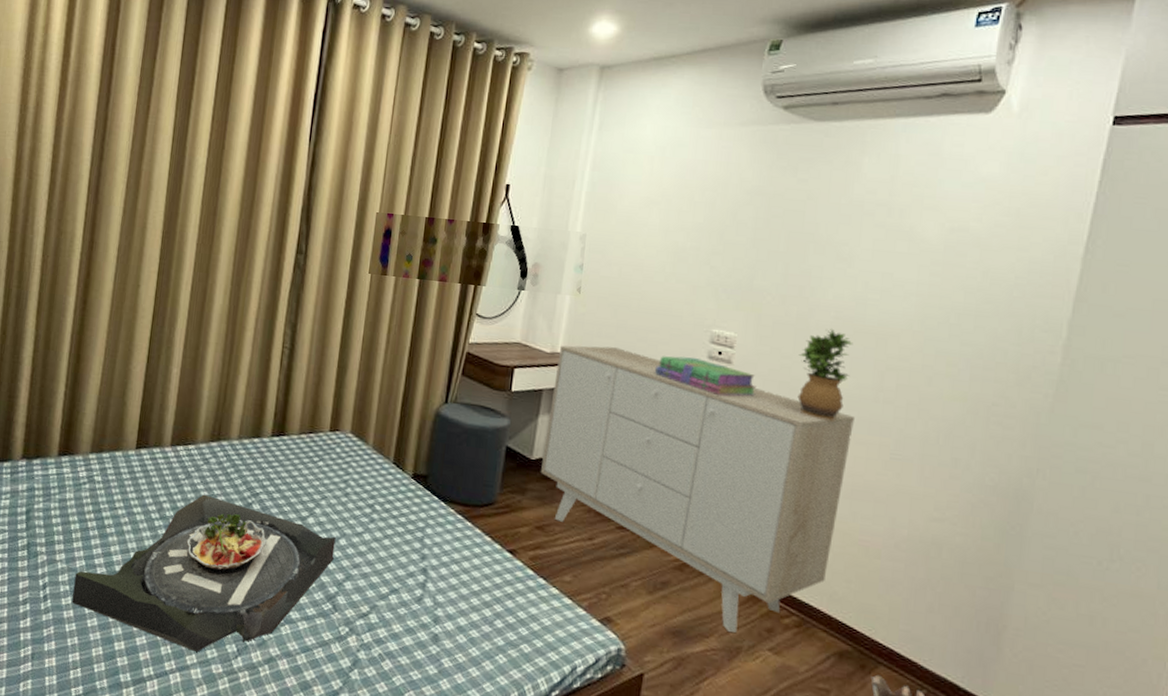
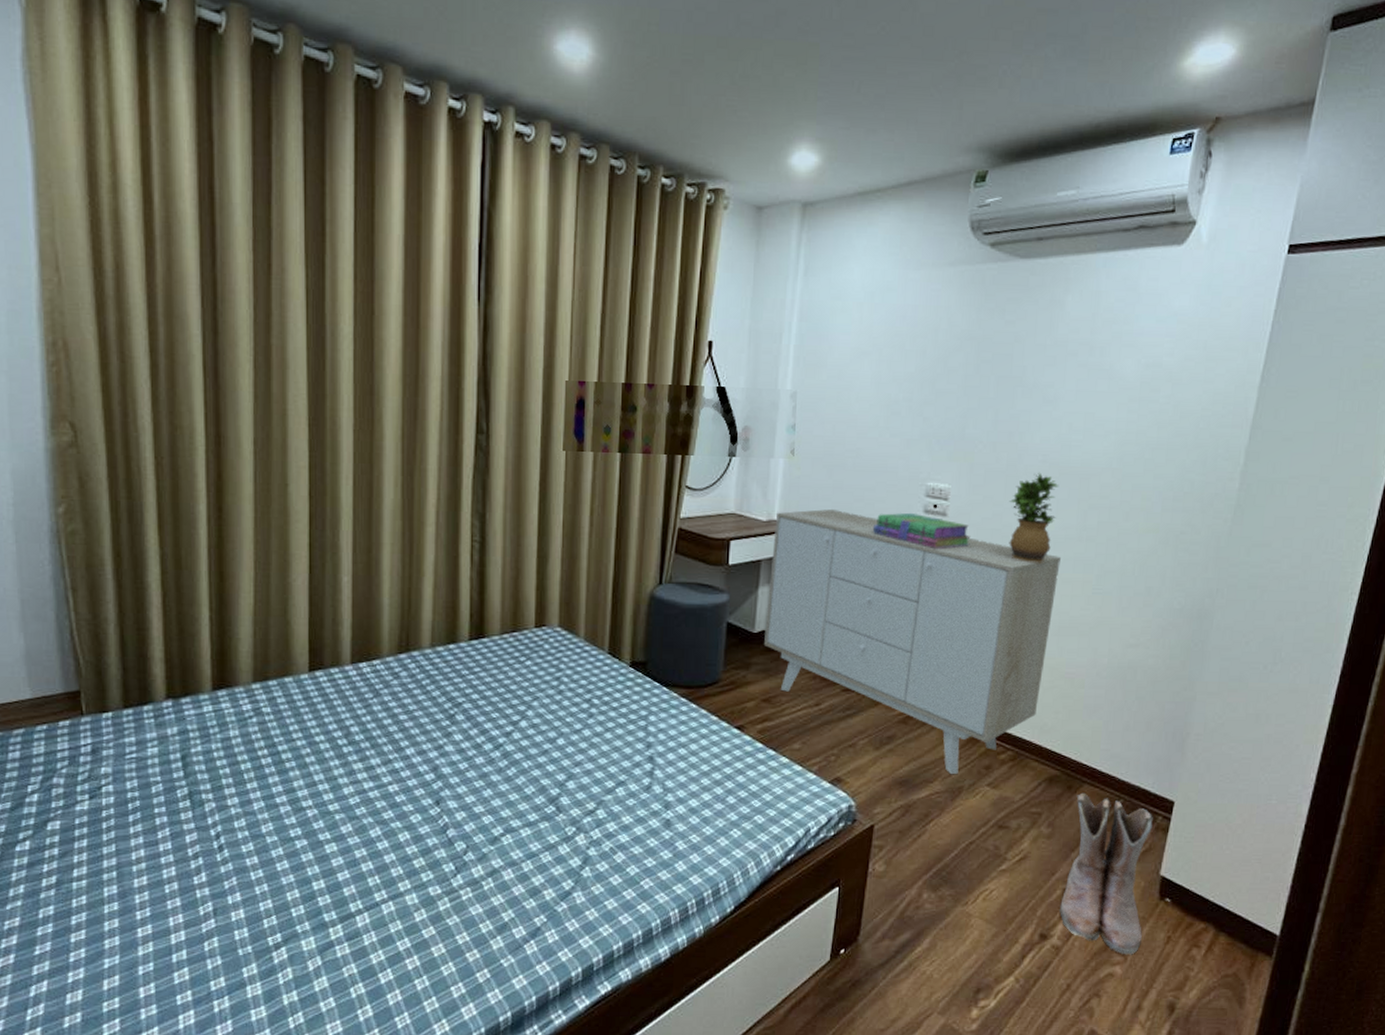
serving tray: present [72,494,336,652] -> none [254,711,554,877]

